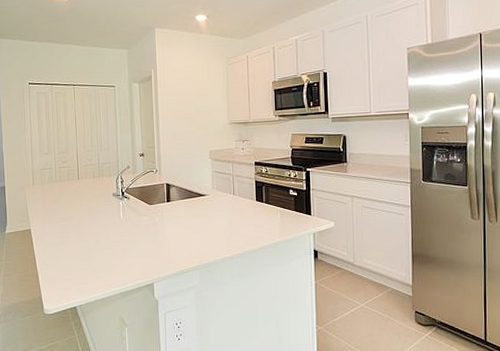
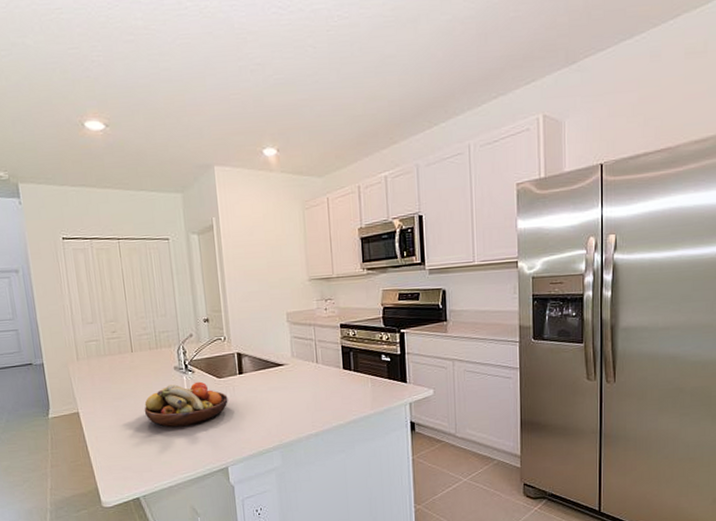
fruit bowl: none [85,207,157,246] -> present [144,381,228,427]

